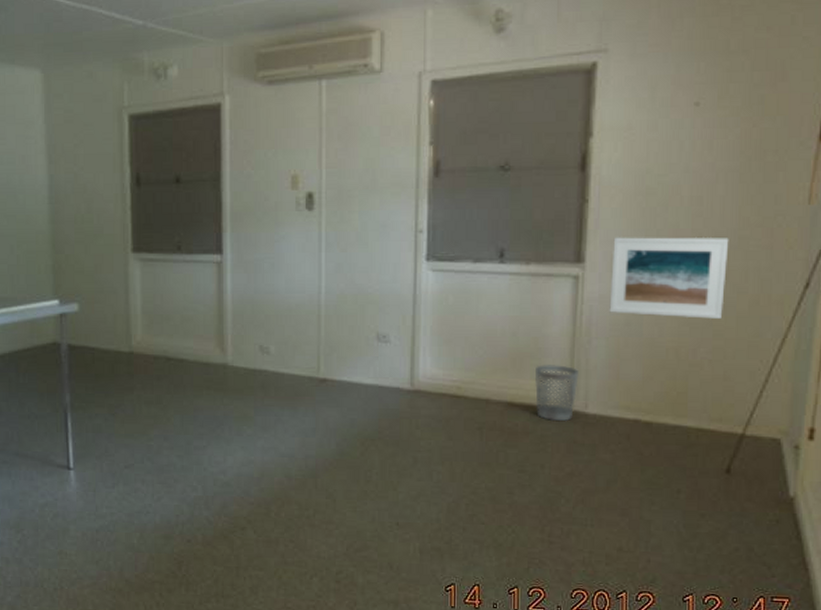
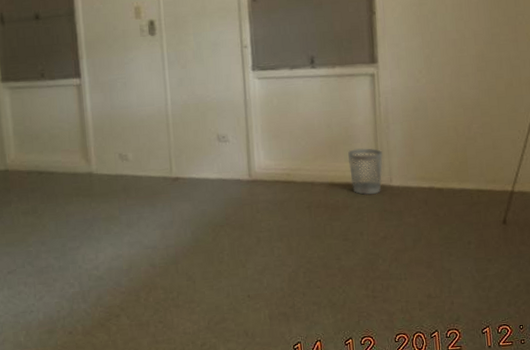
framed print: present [609,237,729,319] -> none [398,35,487,102]

